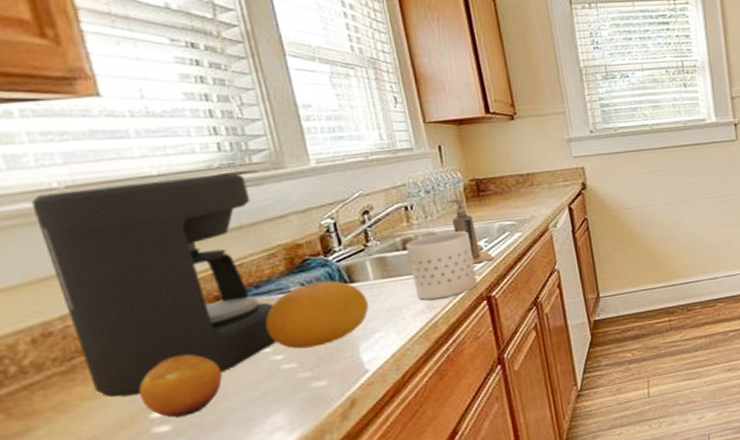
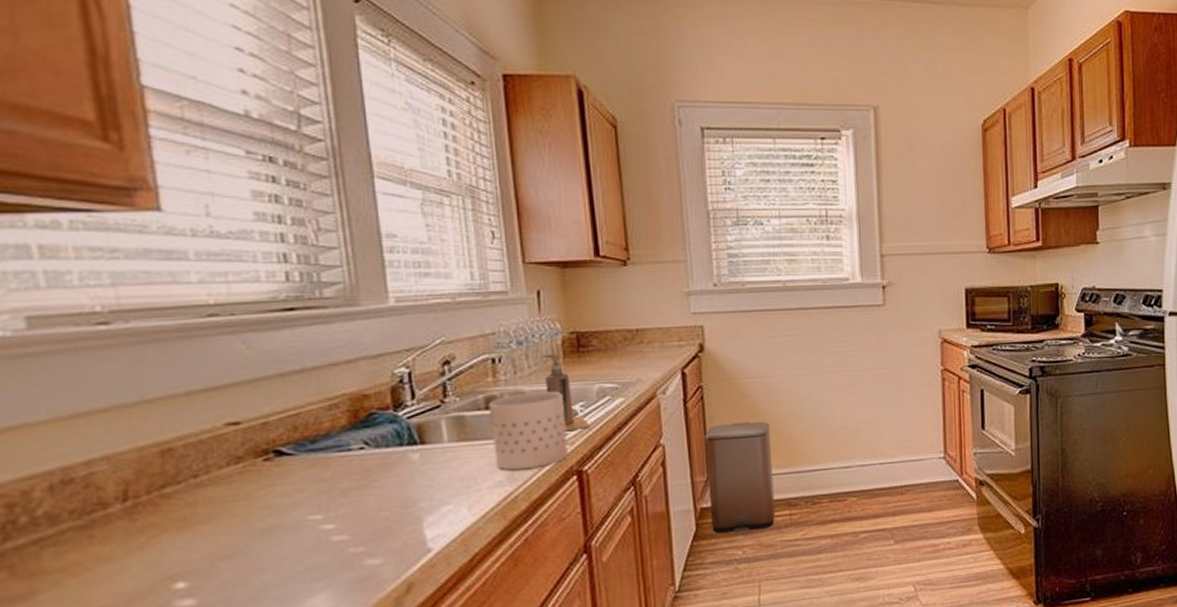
coffee maker: present [31,172,276,397] -> none [69,307,329,561]
fruit: present [138,354,222,418] -> none [163,516,261,591]
fruit: present [265,280,369,349] -> none [317,439,439,519]
pedal bin: none [592,244,657,341] -> present [705,421,775,534]

